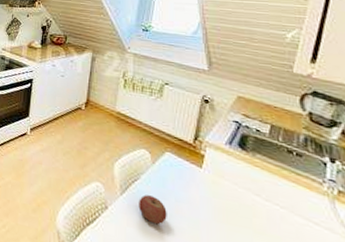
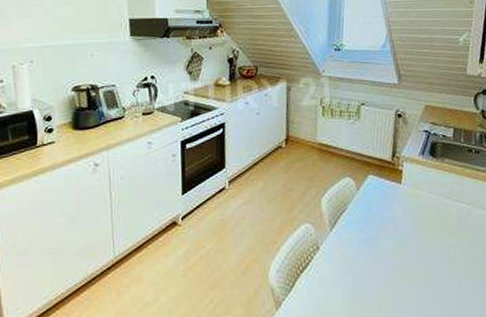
apple: present [138,195,167,225] -> none [348,223,375,252]

